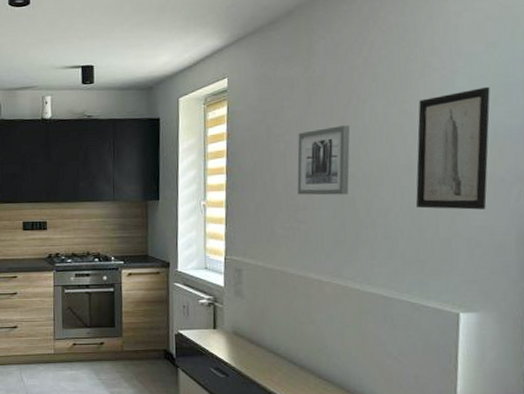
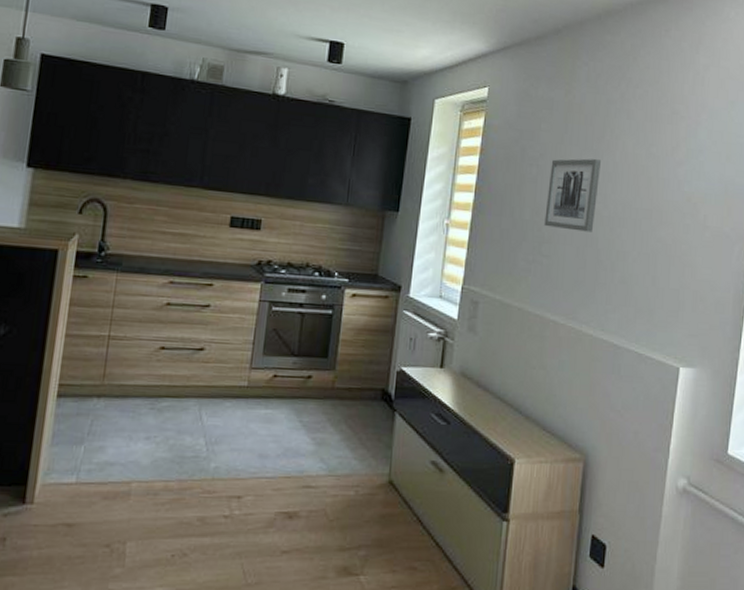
wall art: present [416,86,490,210] -> none [653,143,725,264]

